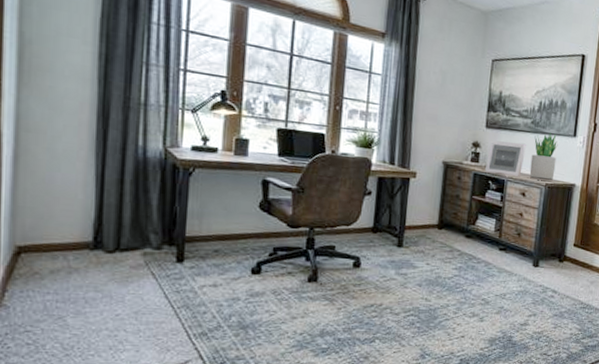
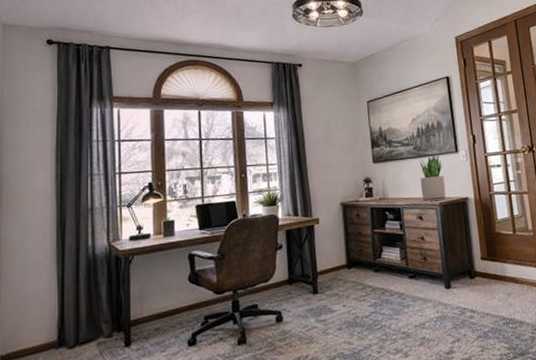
picture frame: present [484,140,526,178] -> none [379,169,415,205]

